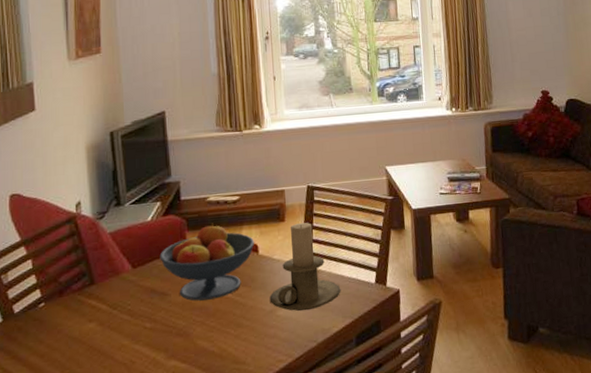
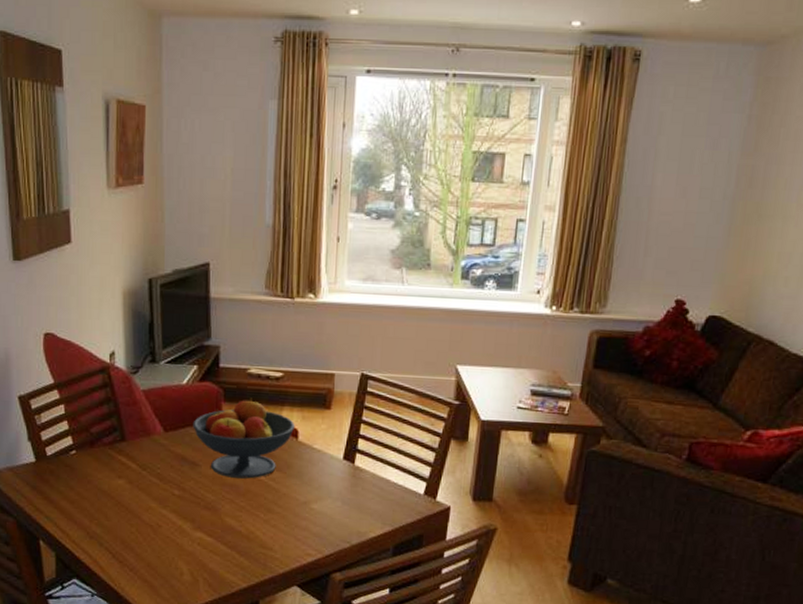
candle holder: present [269,222,341,311] -> none [304,413,384,510]

